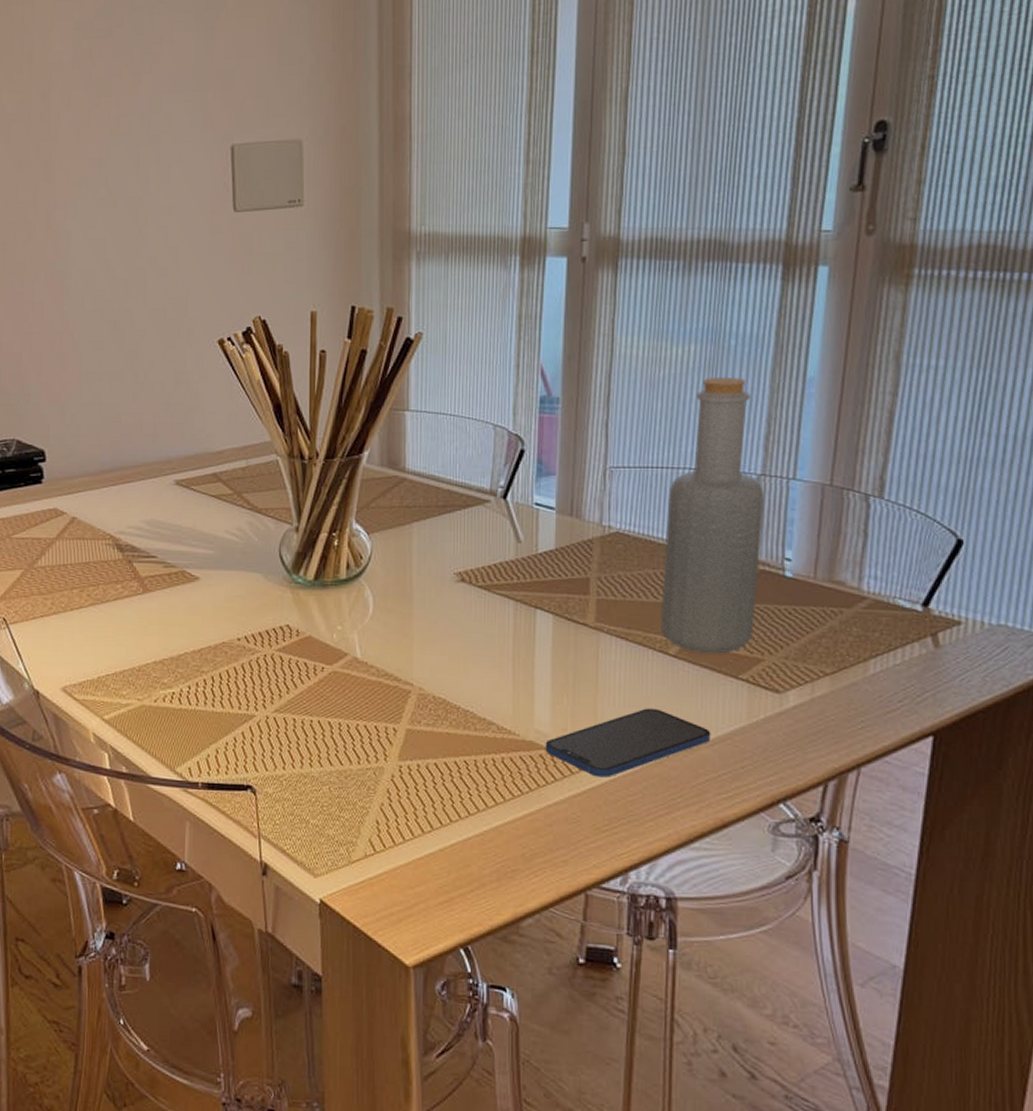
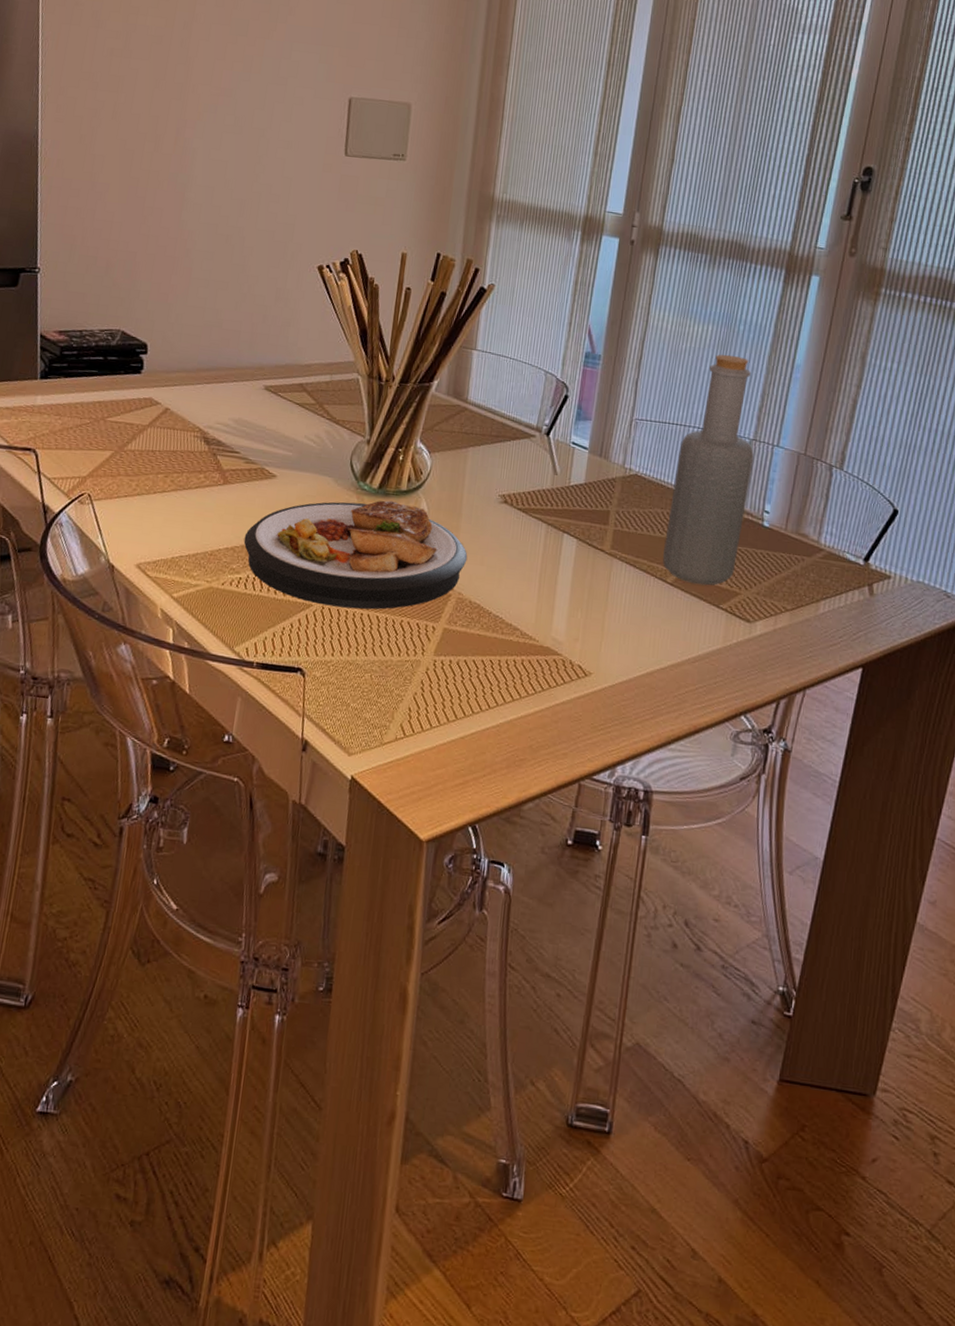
plate: none [172,592,425,716] -> present [243,500,468,610]
smartphone: present [545,708,711,778] -> none [558,626,694,684]

